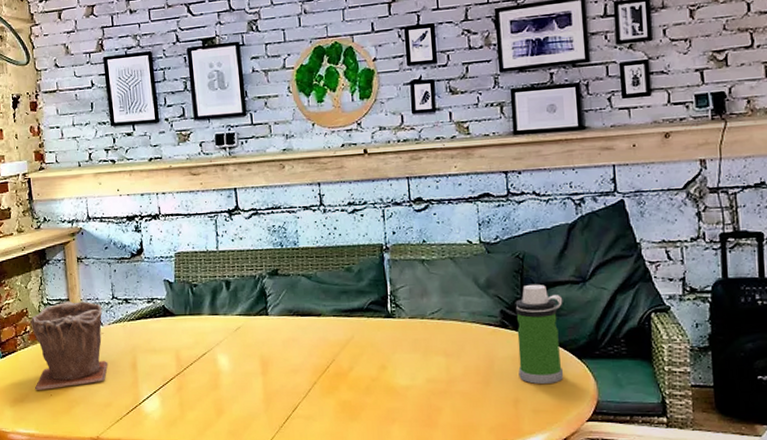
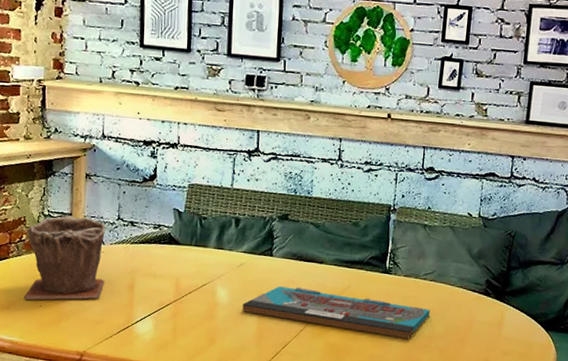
board game: none [245,344,444,387] -> present [242,286,430,339]
water bottle: present [515,284,564,384] -> none [492,260,542,349]

